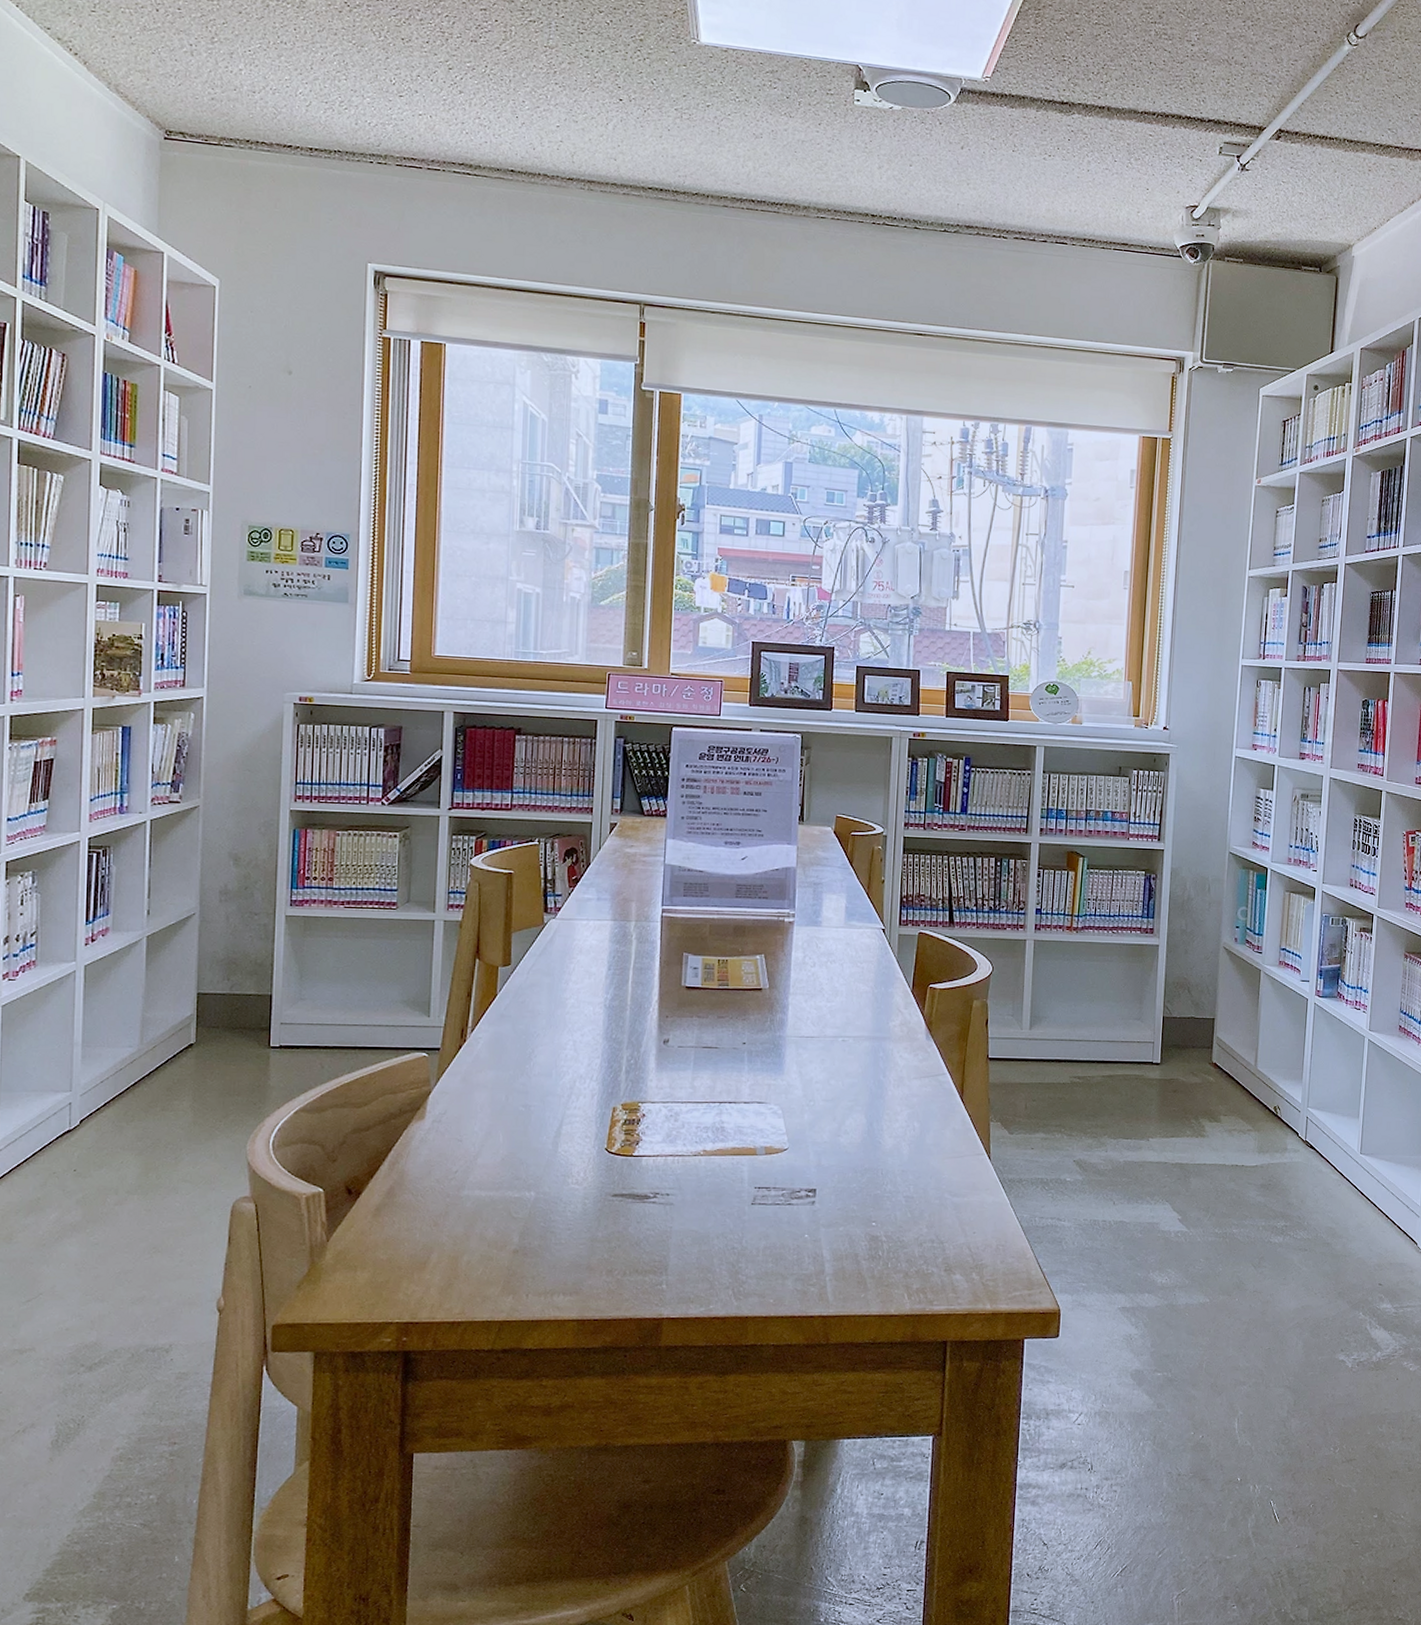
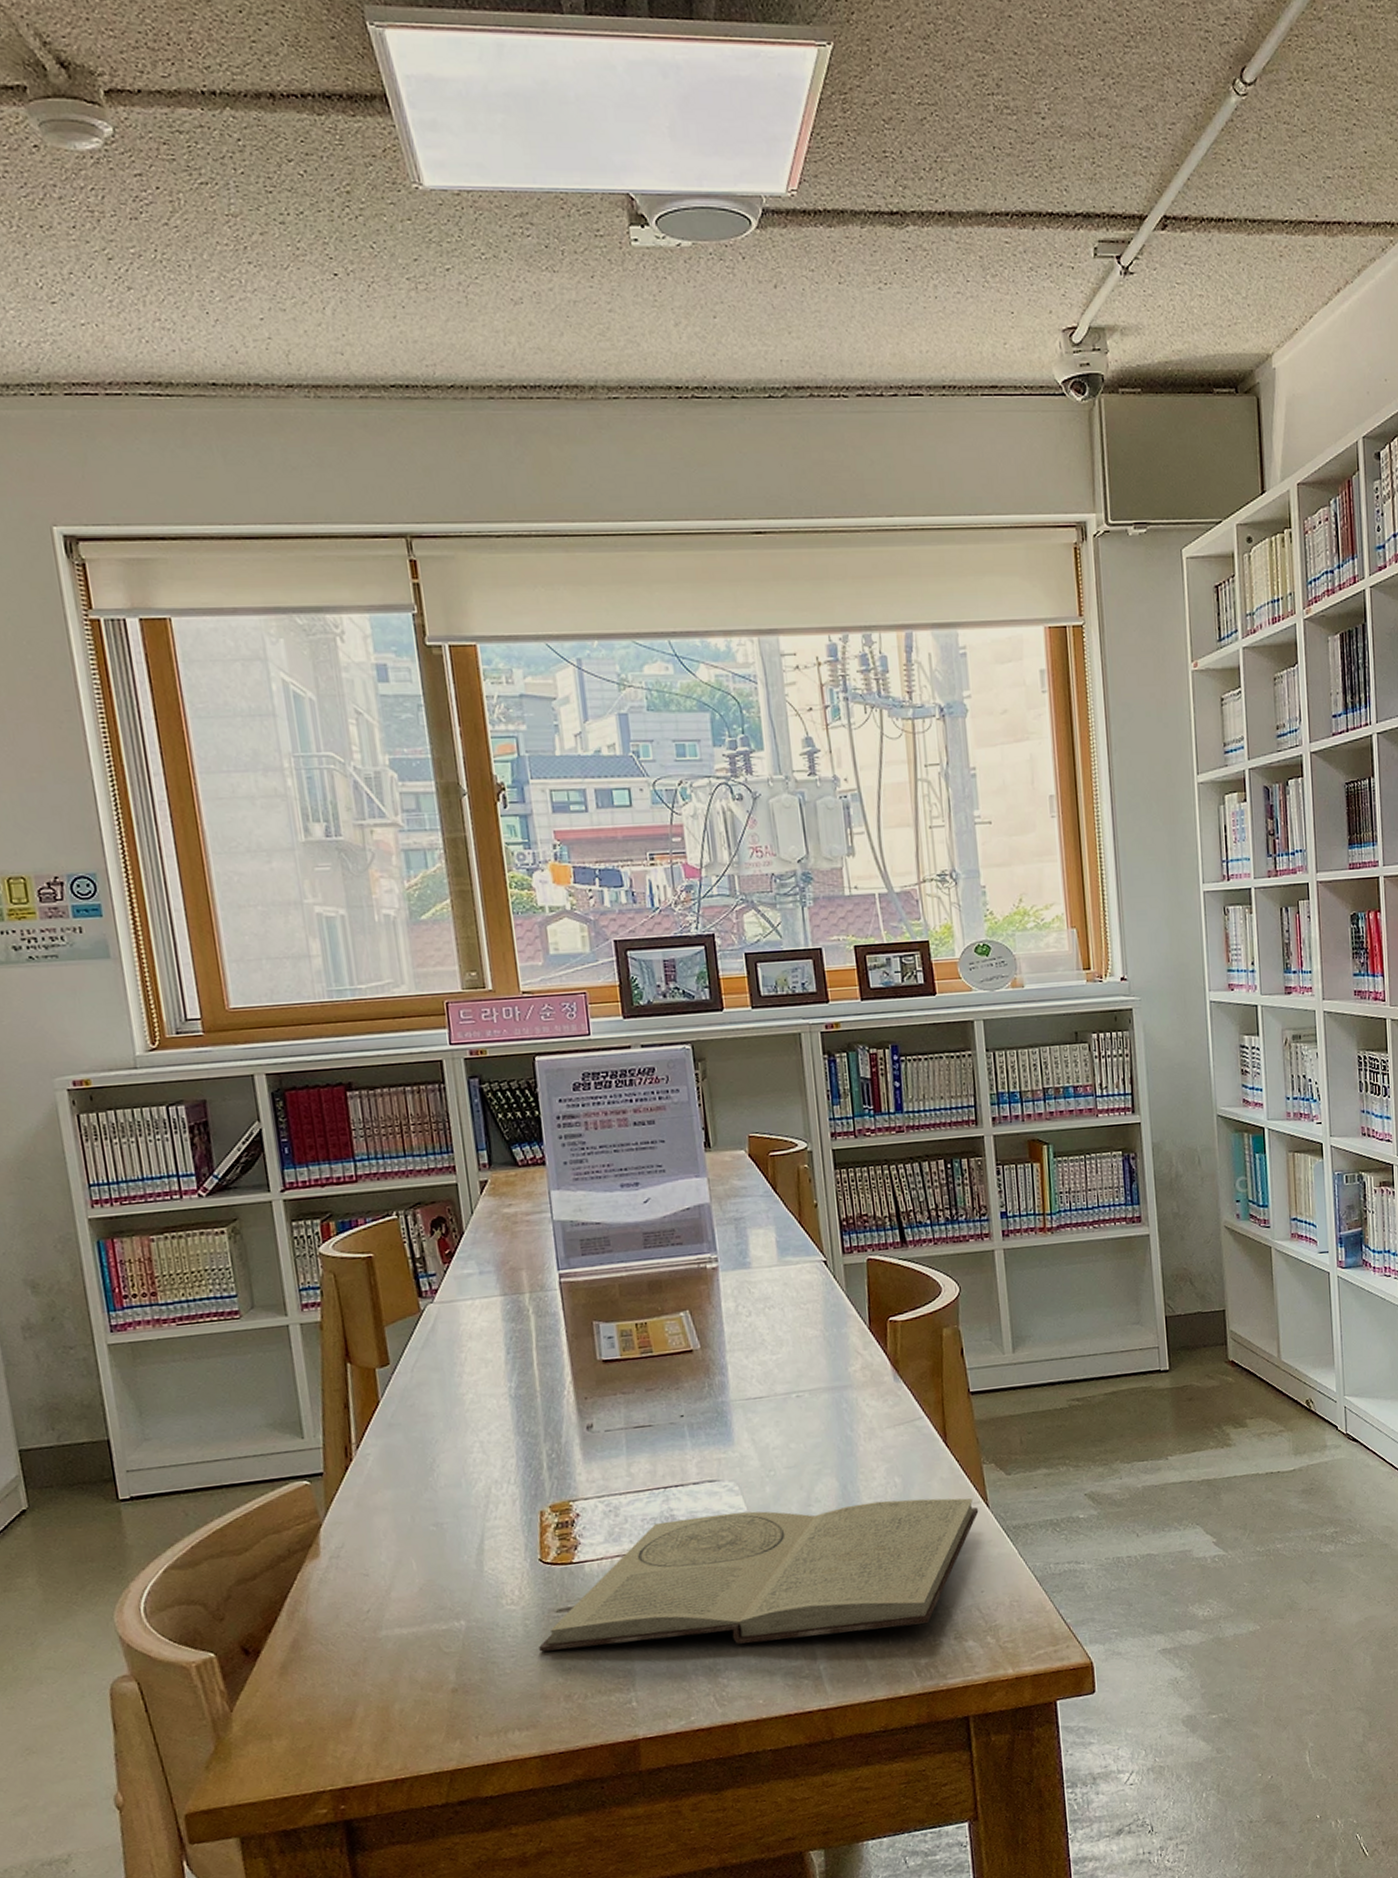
book: none [592,1132,981,1253] -> present [539,1498,979,1652]

